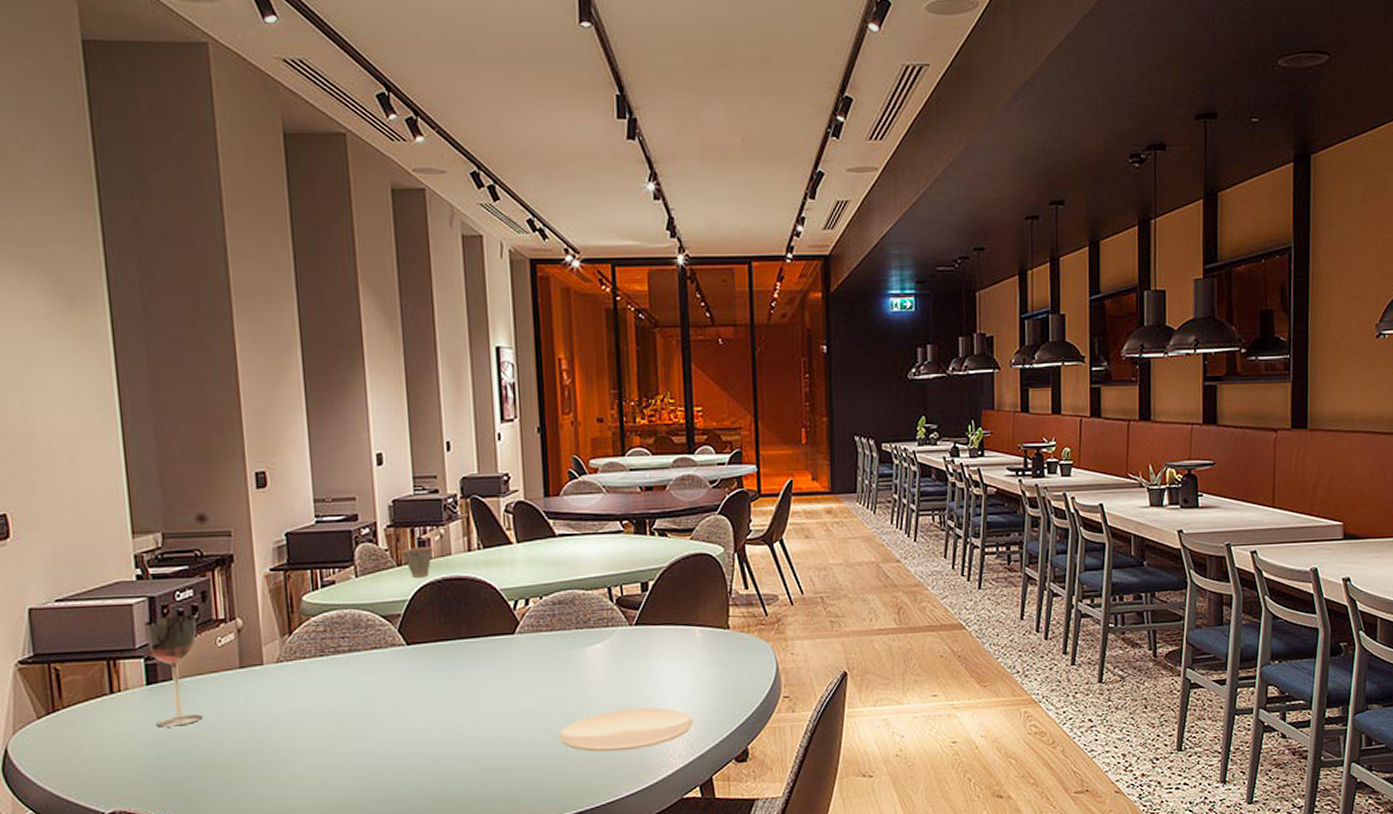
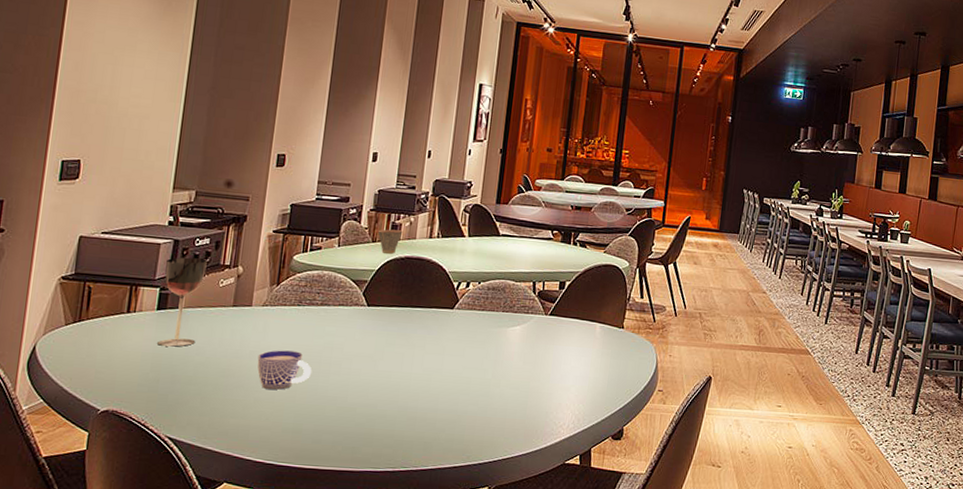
cup: none [284,711,355,761] -> present [257,350,312,390]
plate: present [559,707,694,752] -> none [474,382,584,418]

